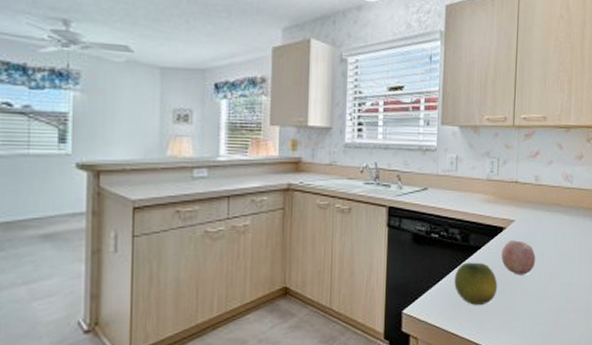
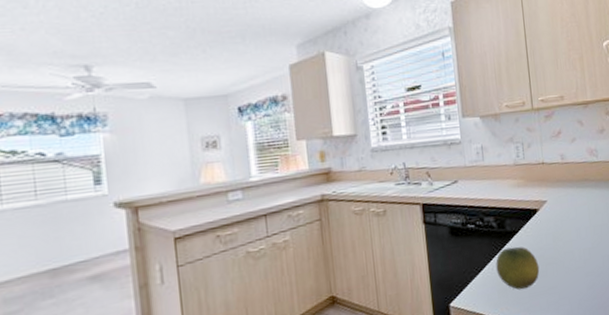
fruit: present [501,240,536,275] -> none [538,220,573,255]

